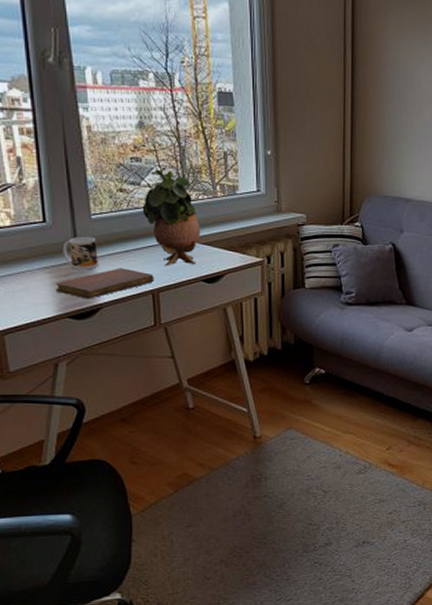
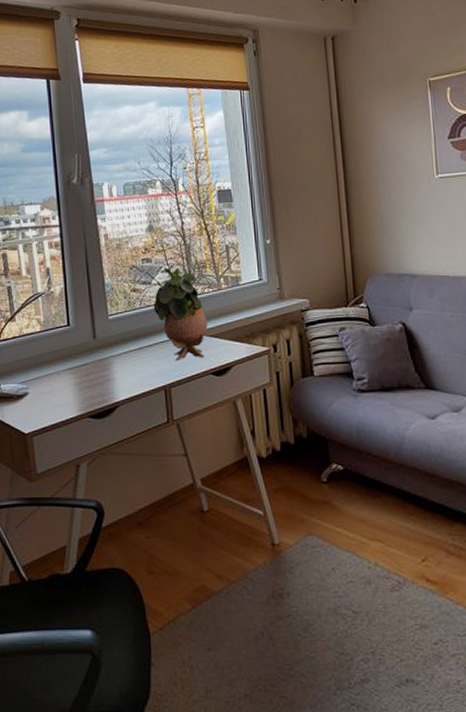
notebook: present [55,268,154,299] -> none [77,365,166,398]
mug: present [62,236,98,270] -> none [84,336,115,369]

